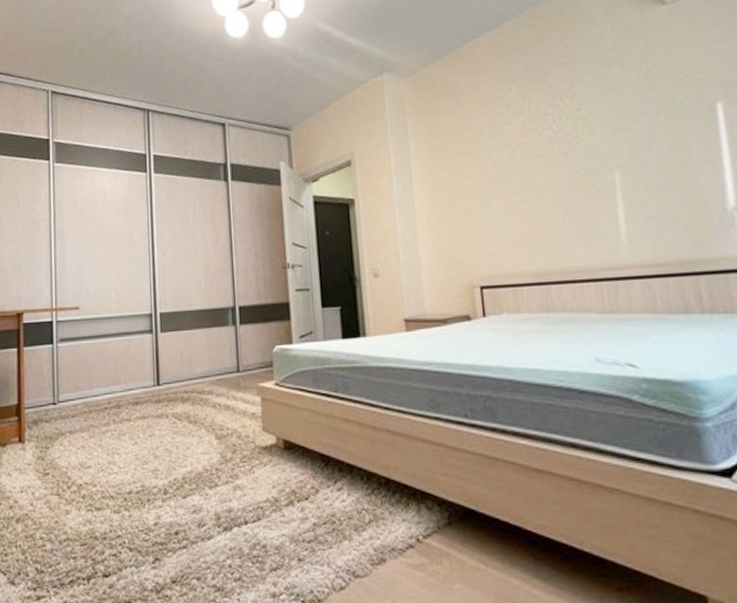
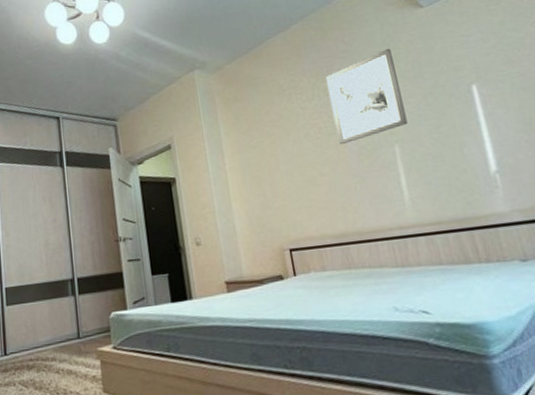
wall art: none [538,54,633,169] -> present [325,48,408,145]

